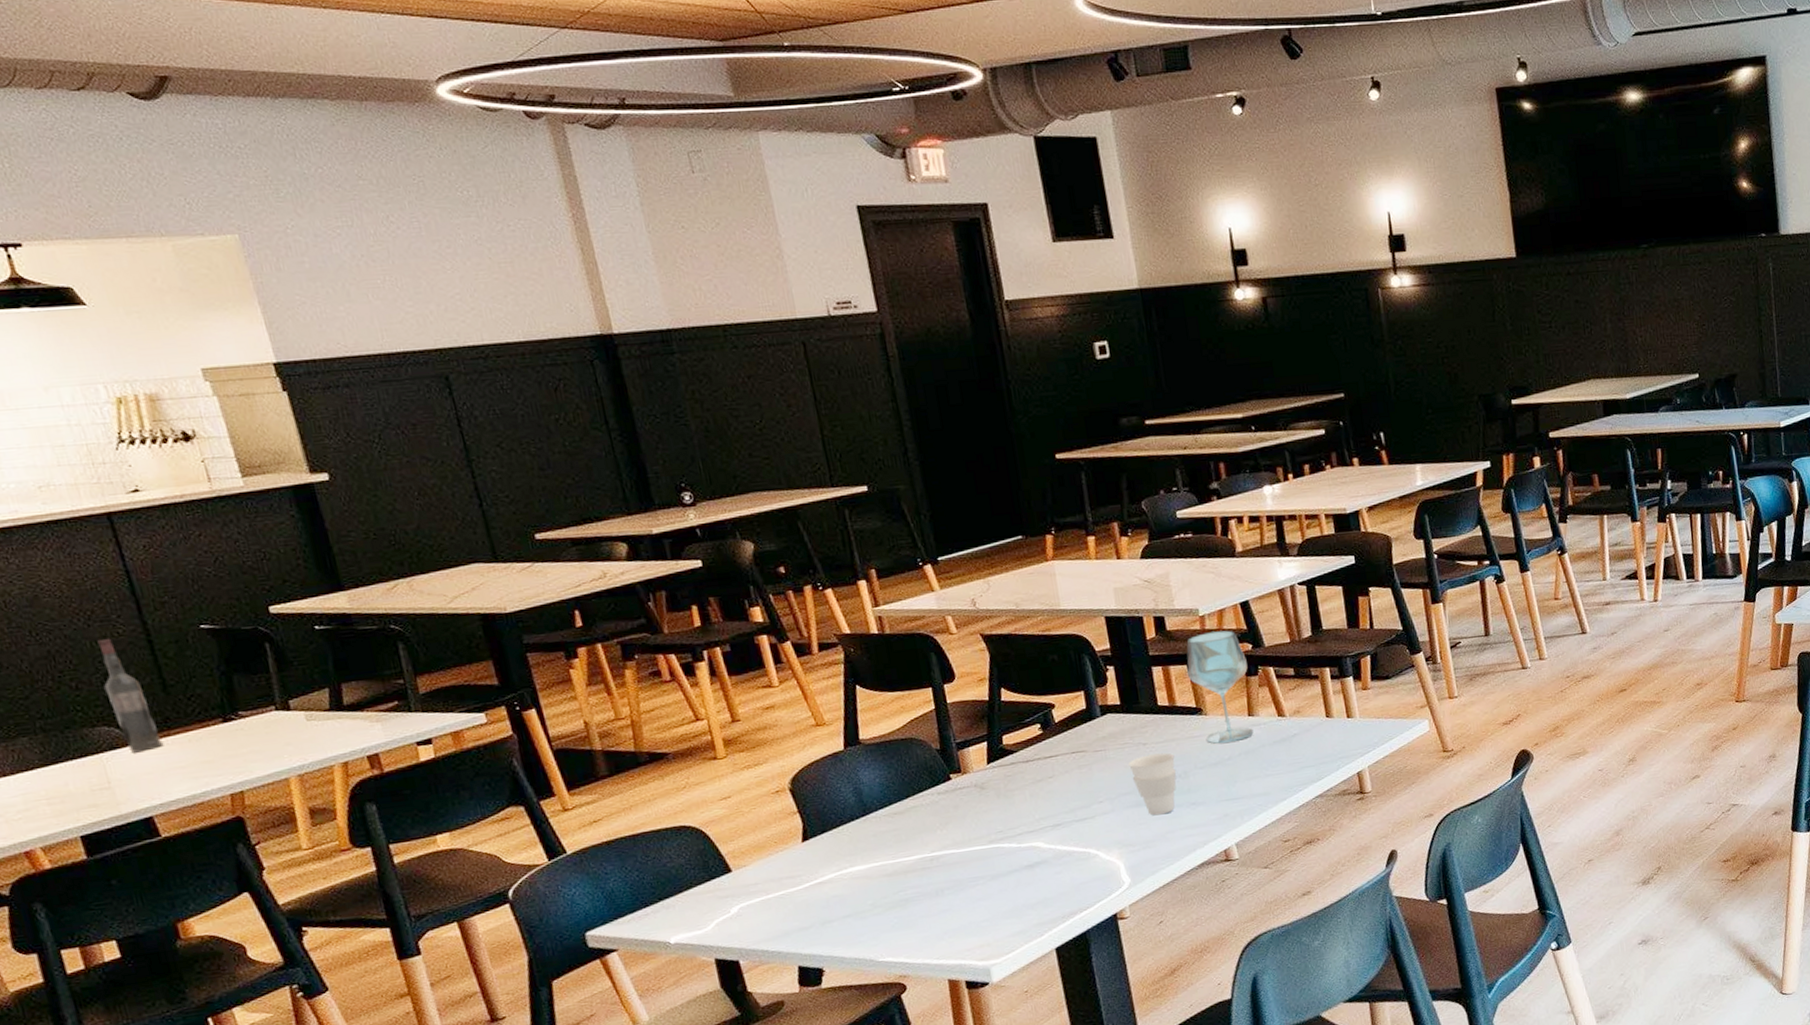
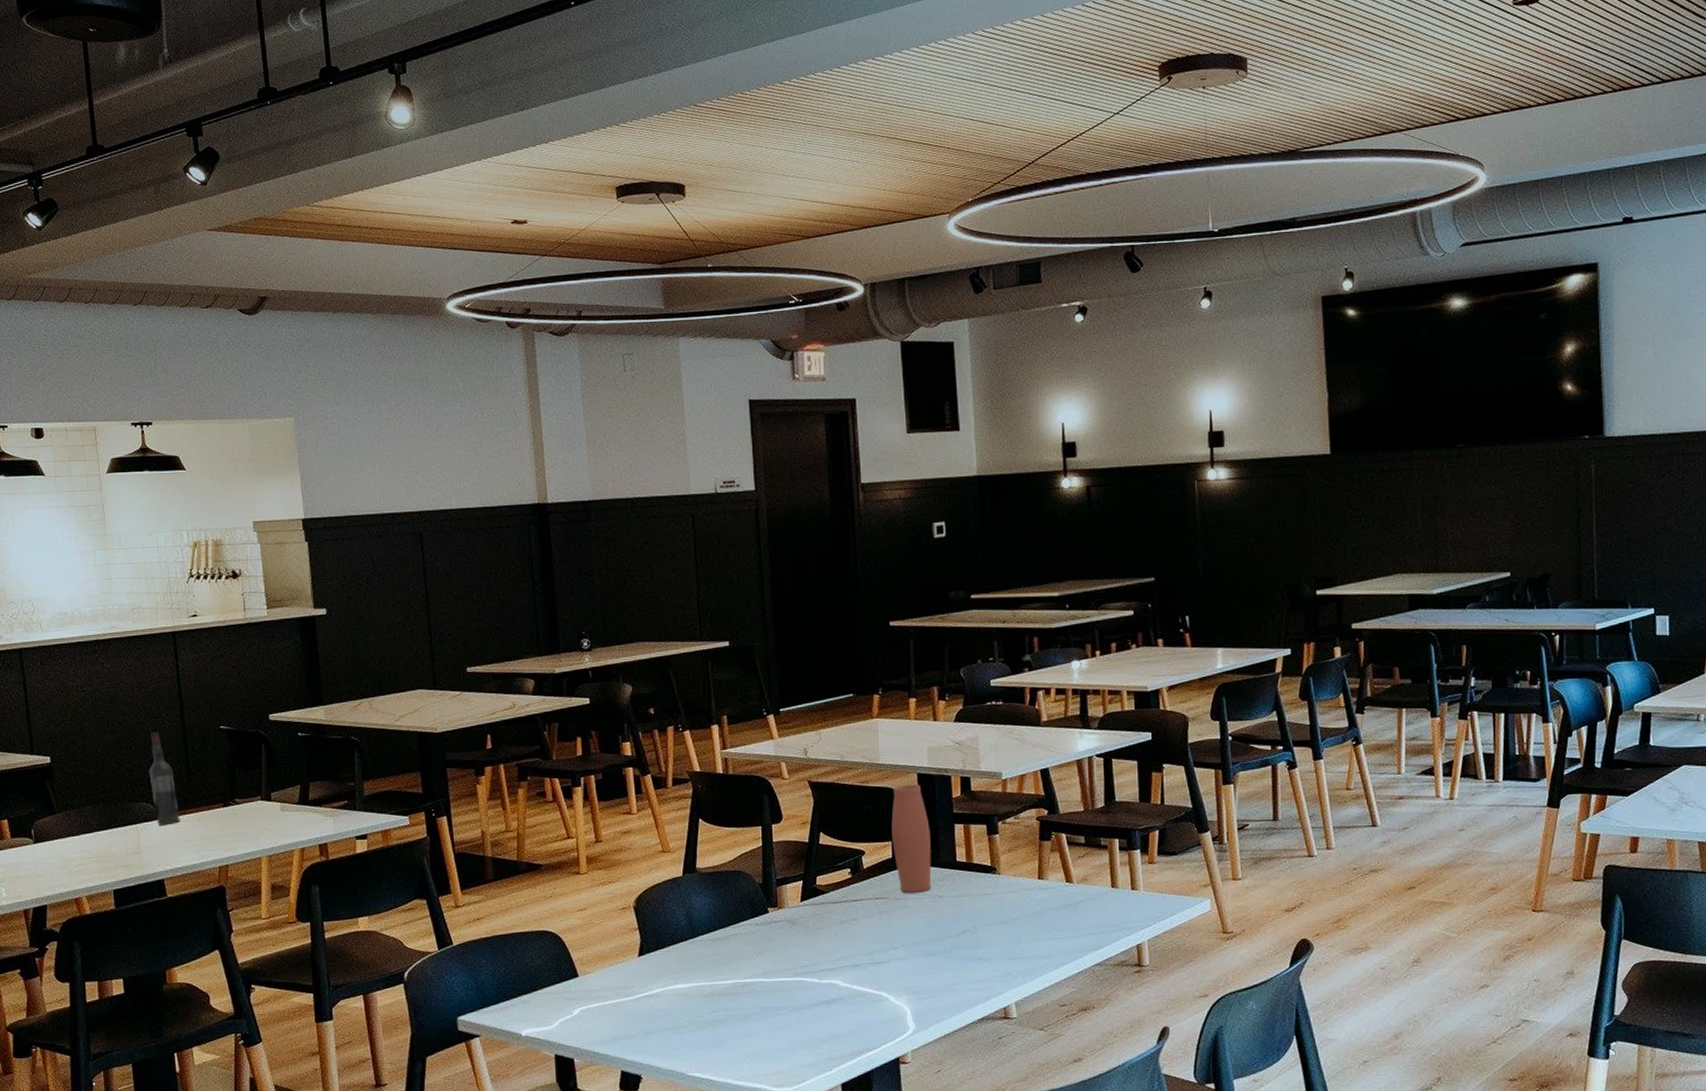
vase: none [1079,628,1133,745] -> present [891,784,932,894]
cup: present [1128,752,1177,816] -> none [924,907,967,967]
wine glass: present [1186,630,1254,744] -> none [986,795,1042,904]

